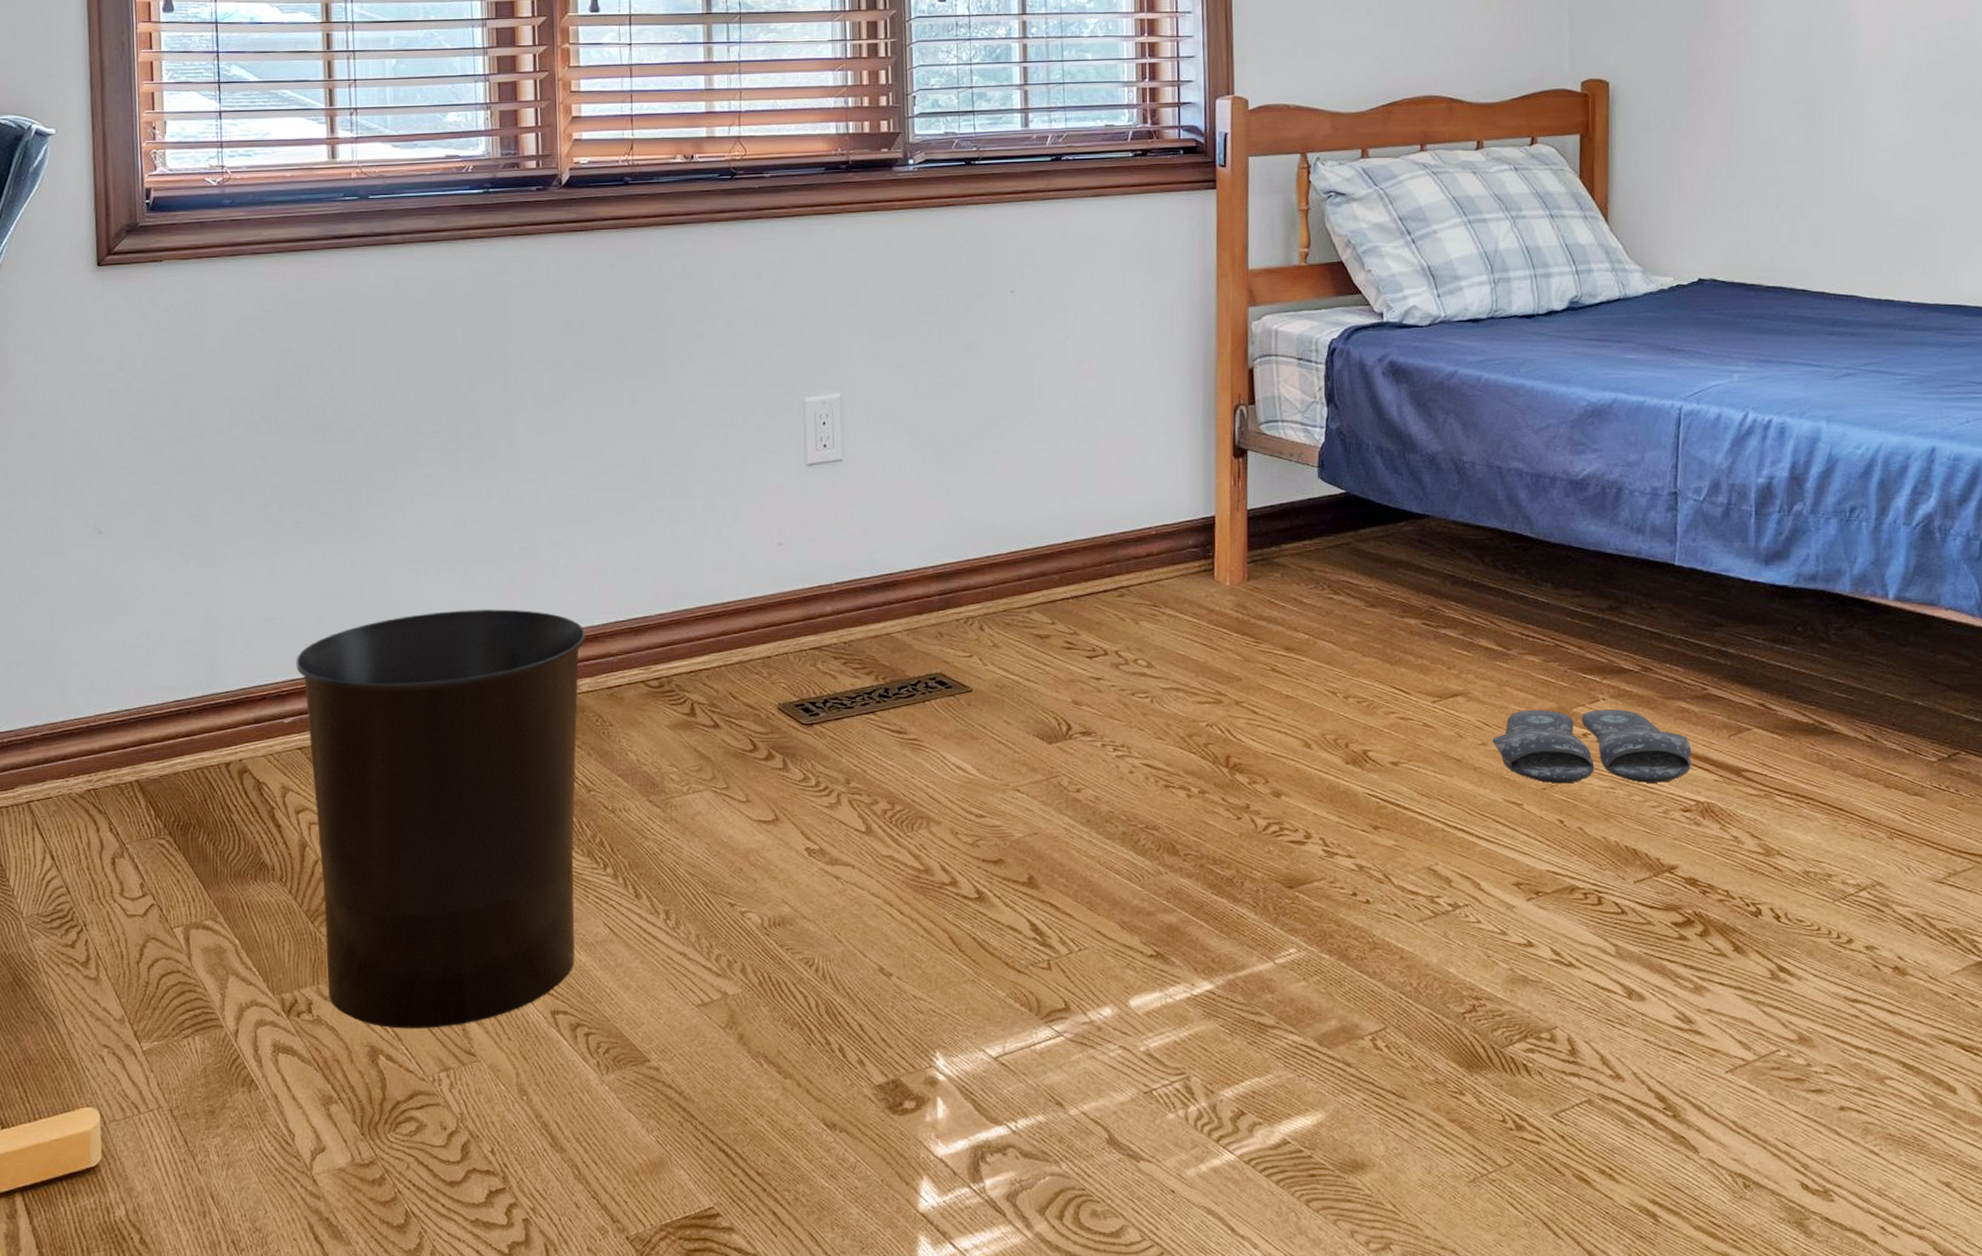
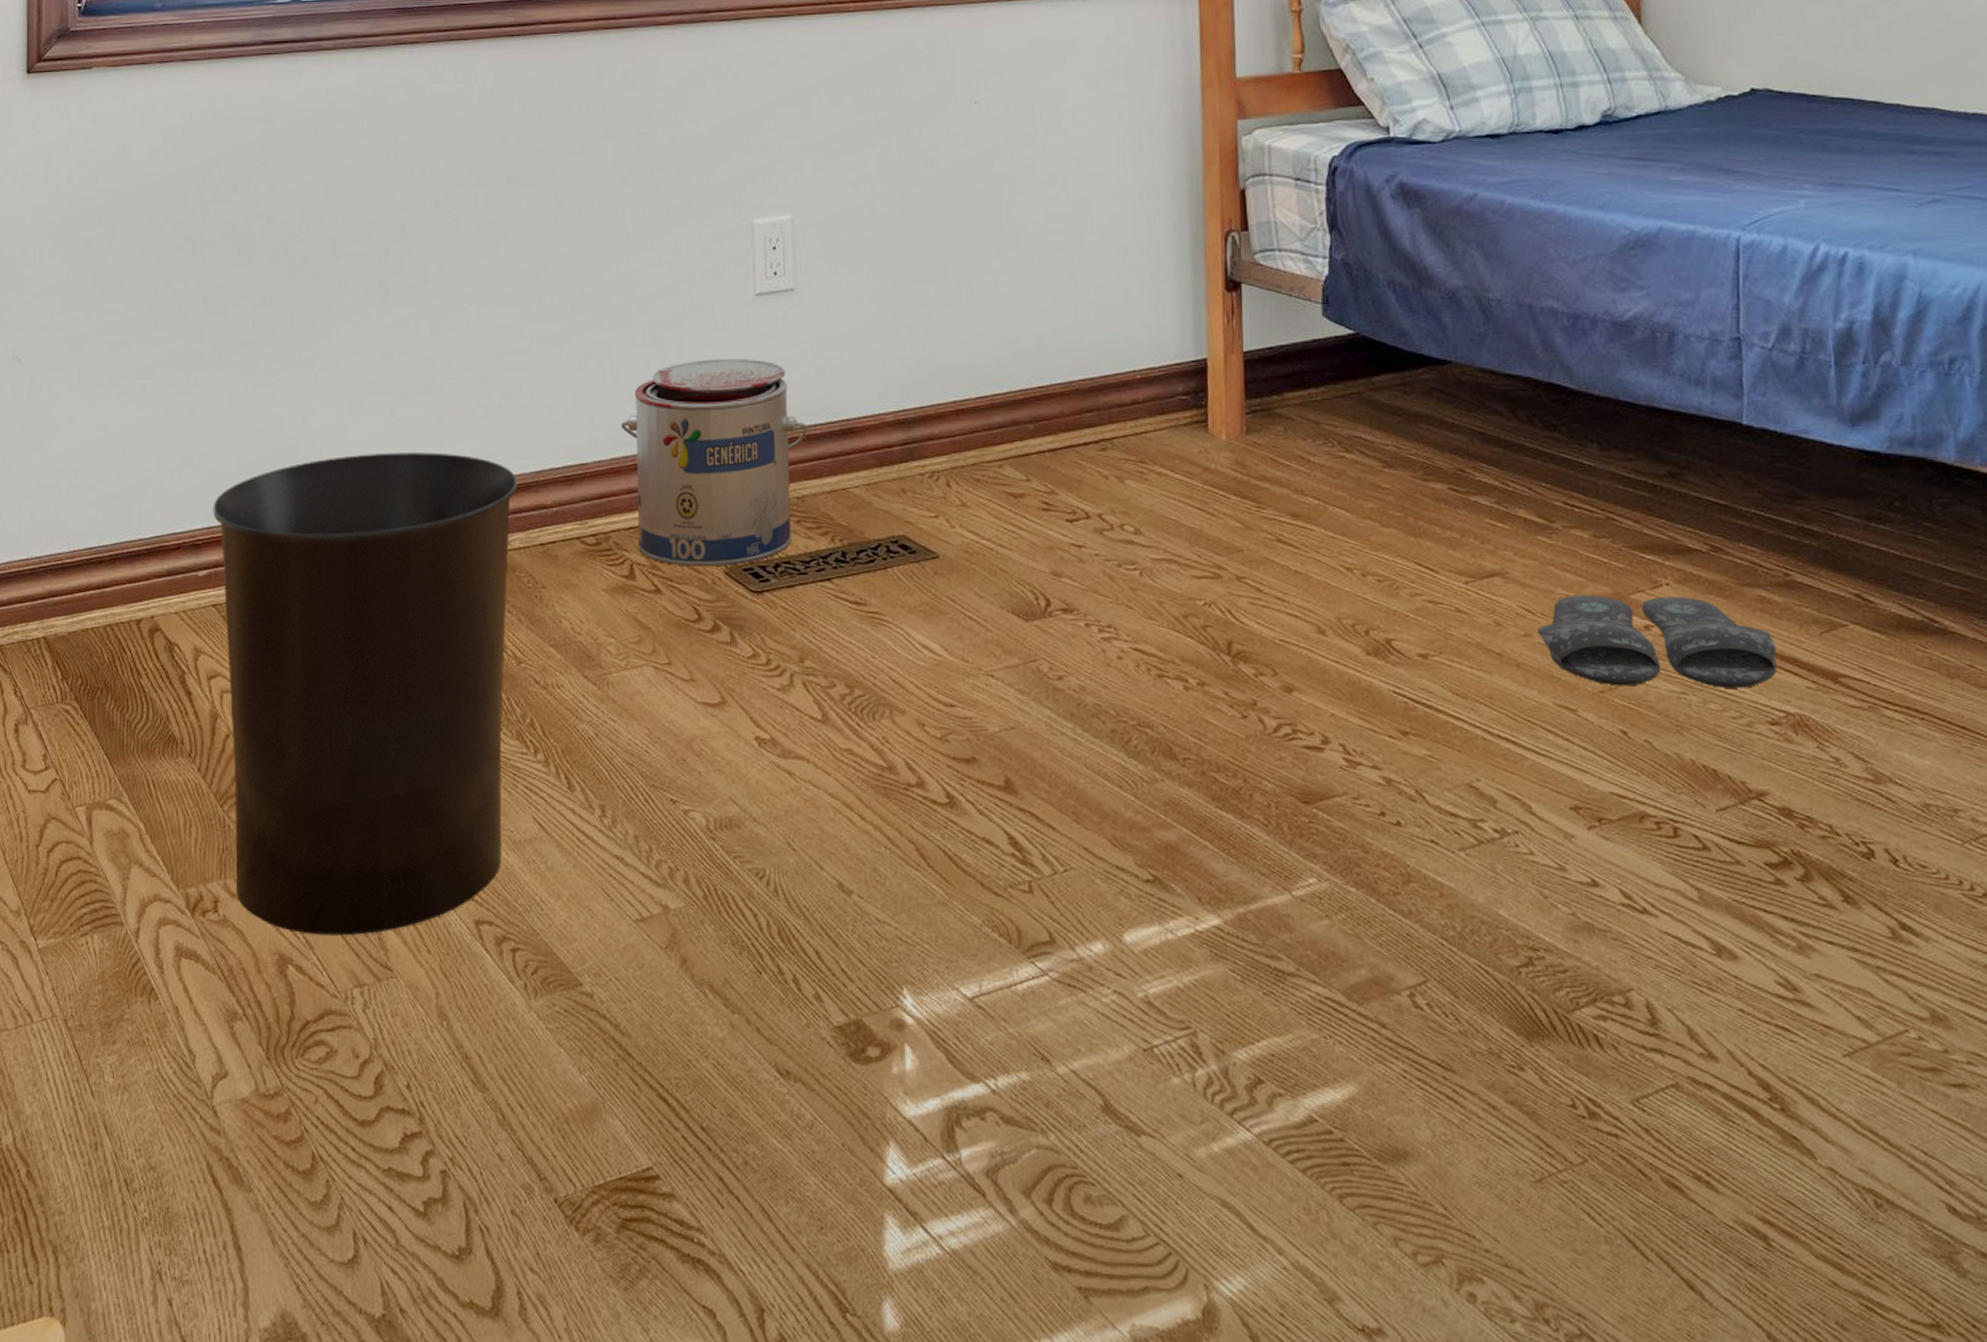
paint can: none [681,522,854,704] -> present [621,359,807,567]

